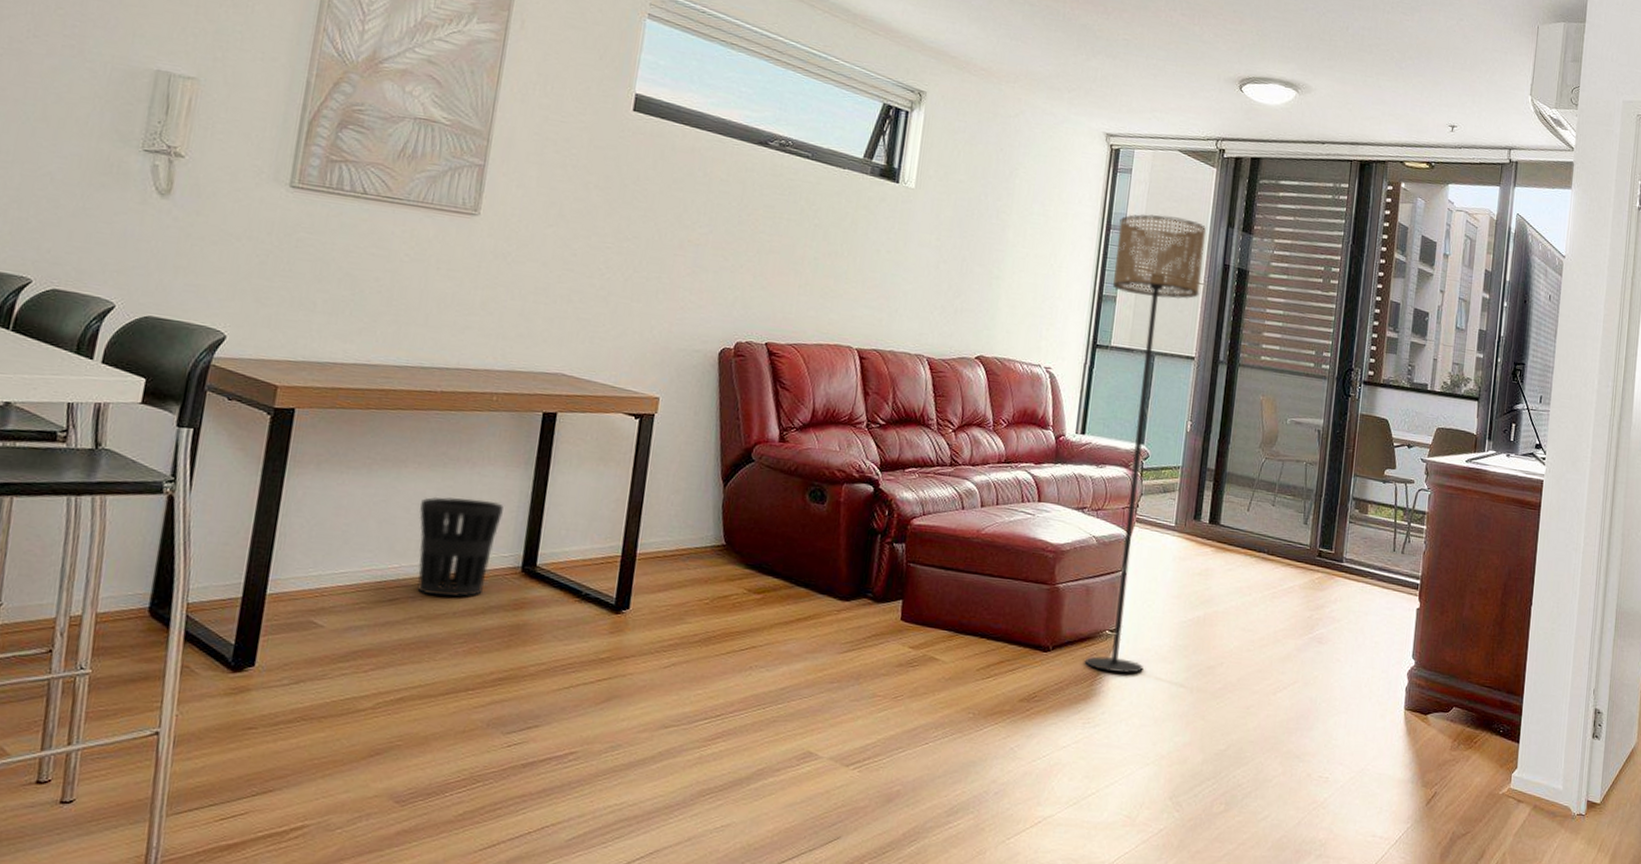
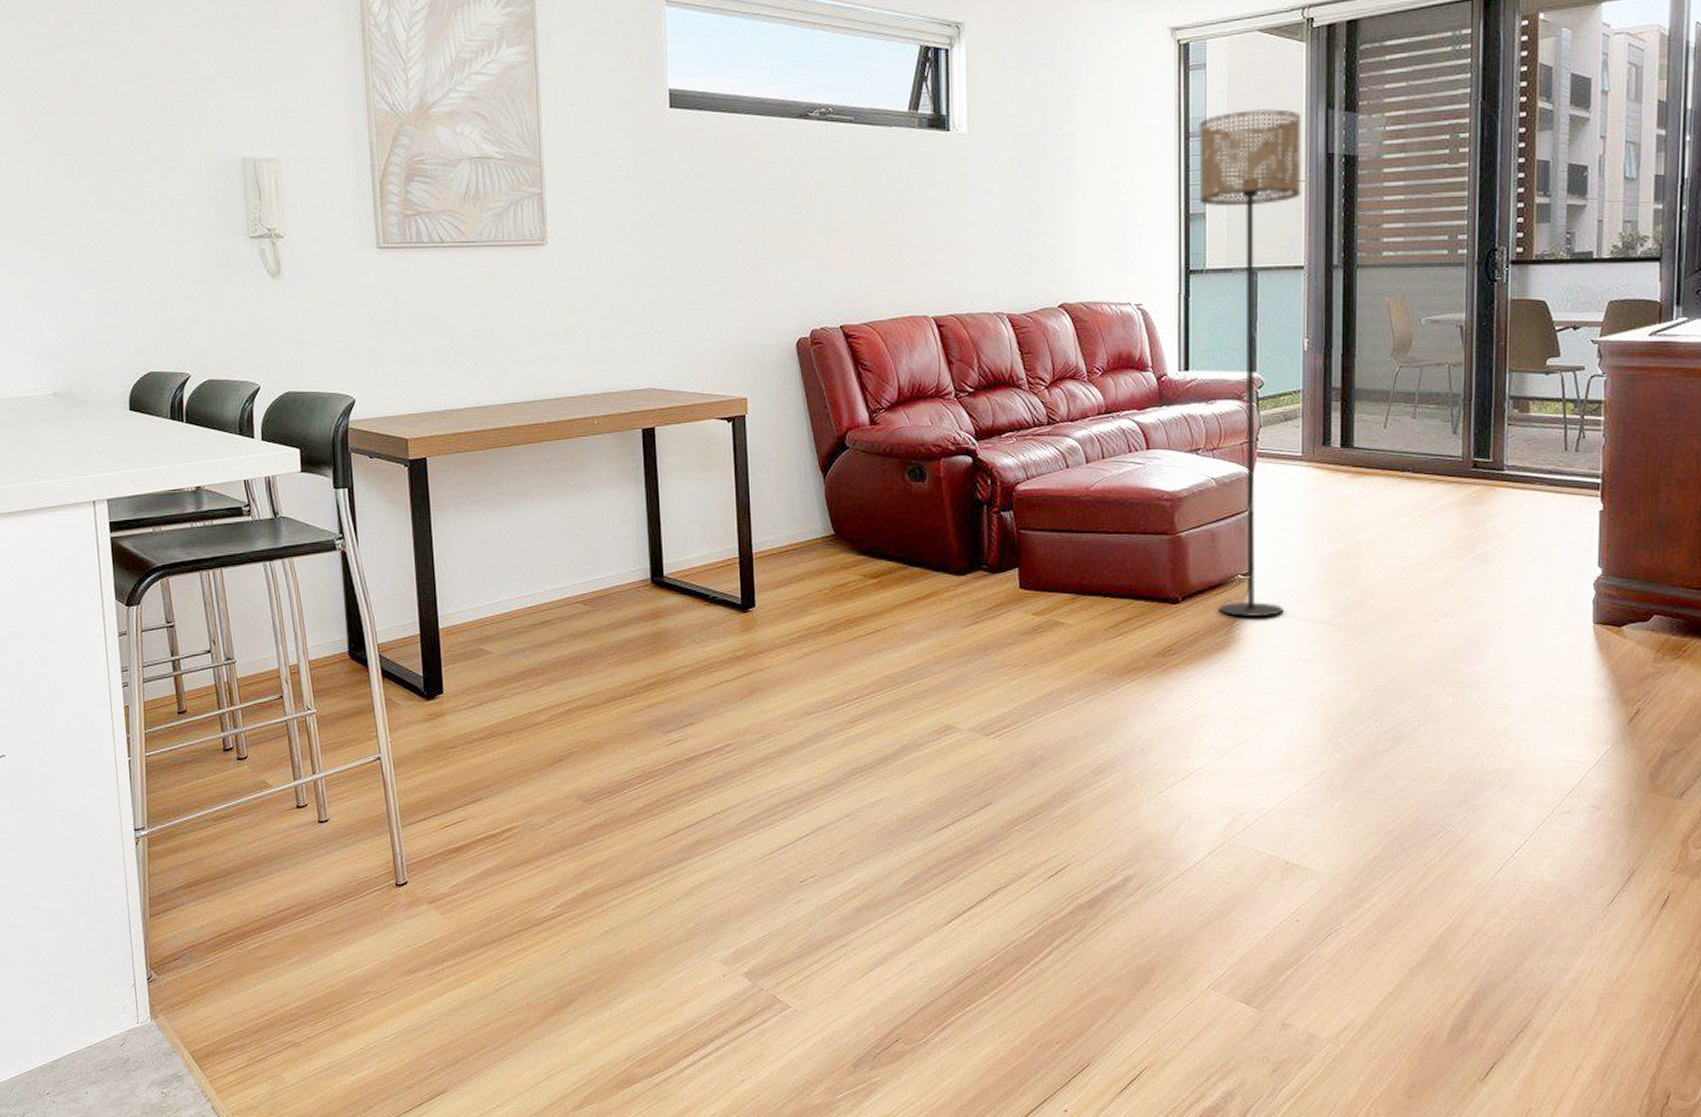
wastebasket: present [417,496,504,597] -> none [551,520,624,614]

